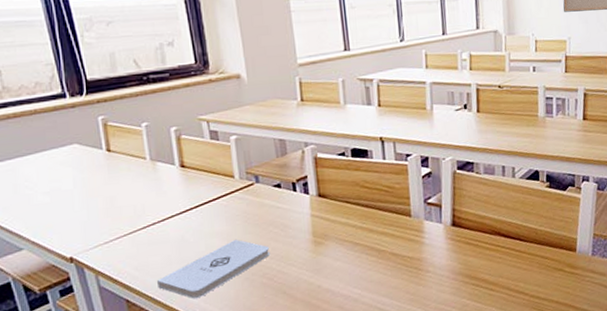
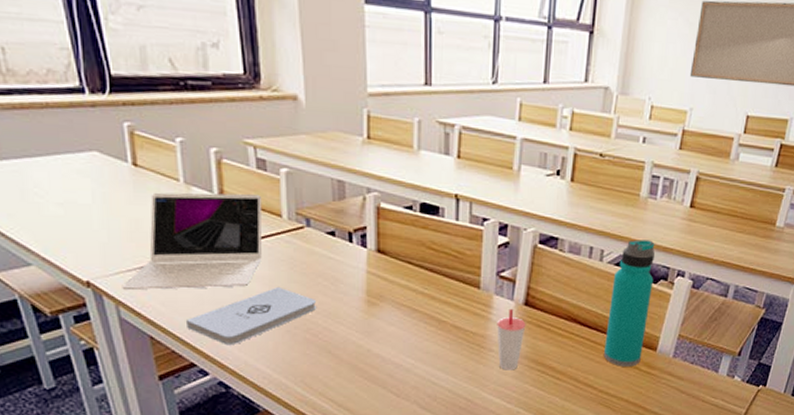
laptop: none [100,160,220,261] -> present [122,192,263,291]
cup: none [430,231,456,288] -> present [497,309,526,370]
water bottle: none [527,153,564,271] -> present [603,239,656,367]

